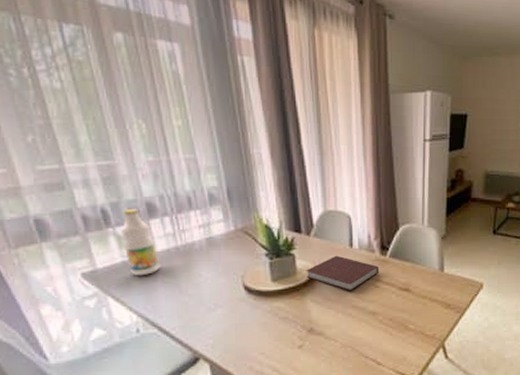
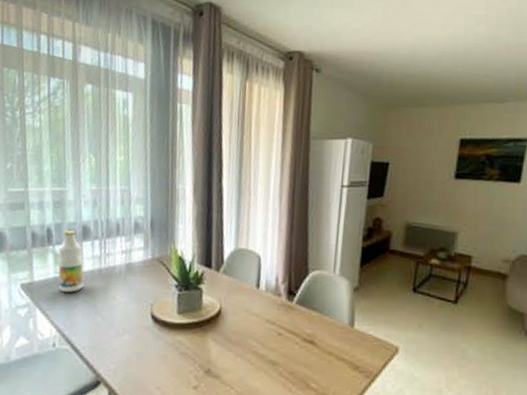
notebook: present [306,255,380,291] -> none [210,295,285,335]

